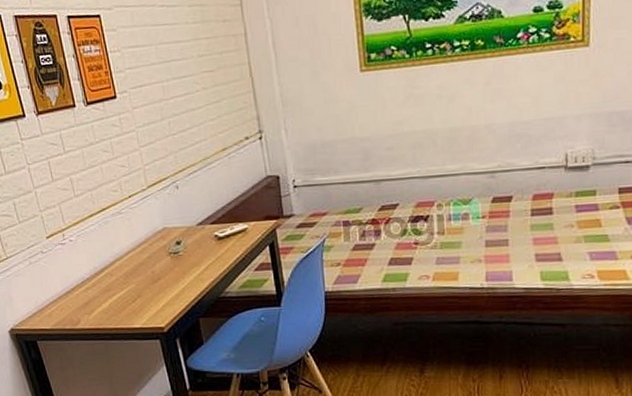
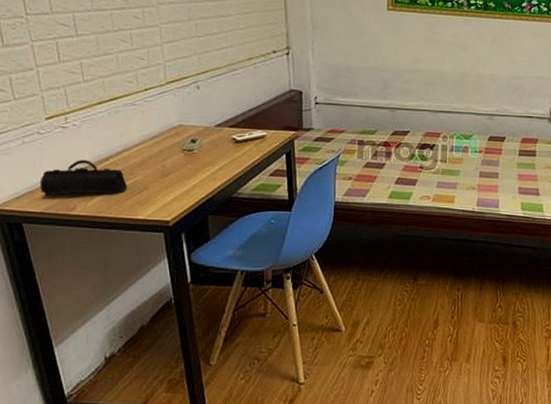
pencil case: none [47,274,122,313] -> present [39,160,127,196]

